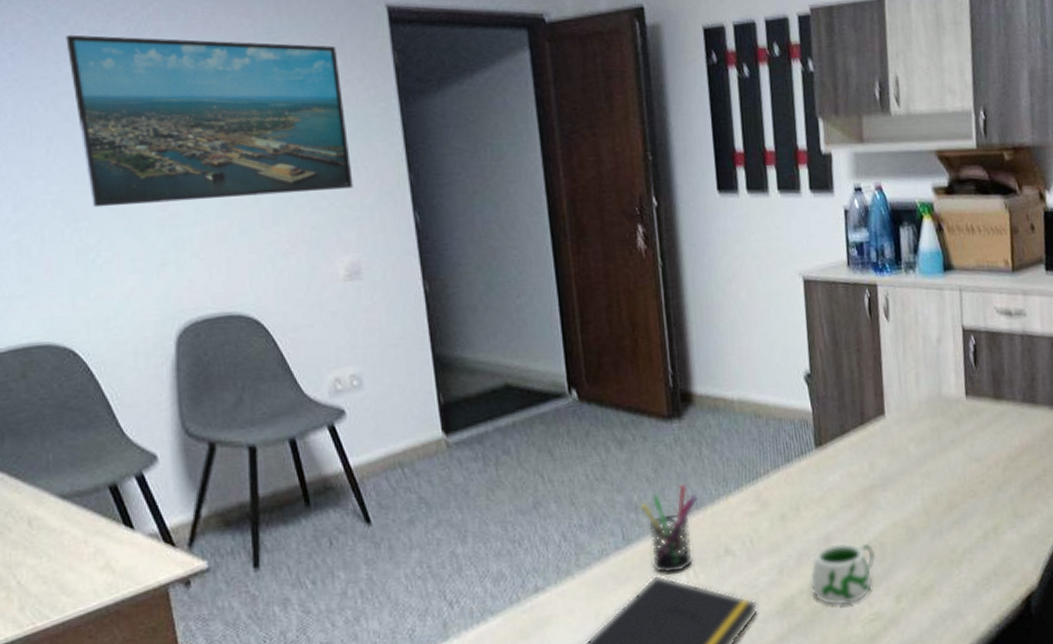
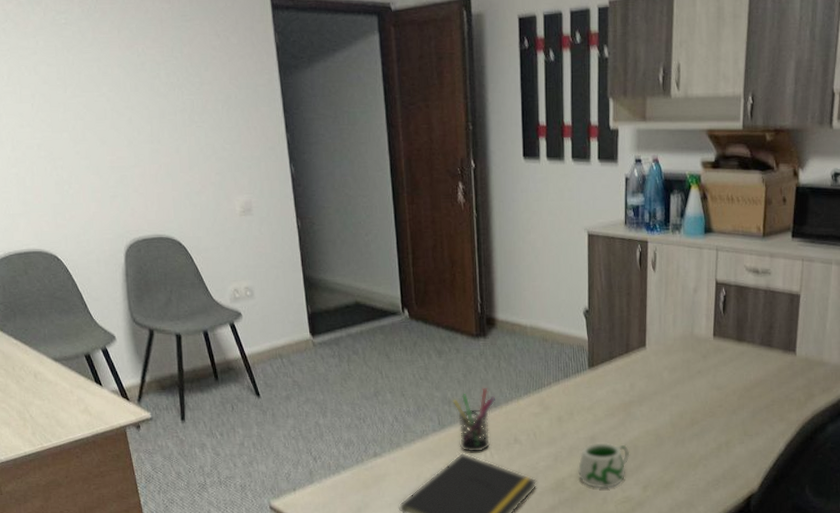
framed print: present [66,34,353,208] -> none [40,15,246,151]

